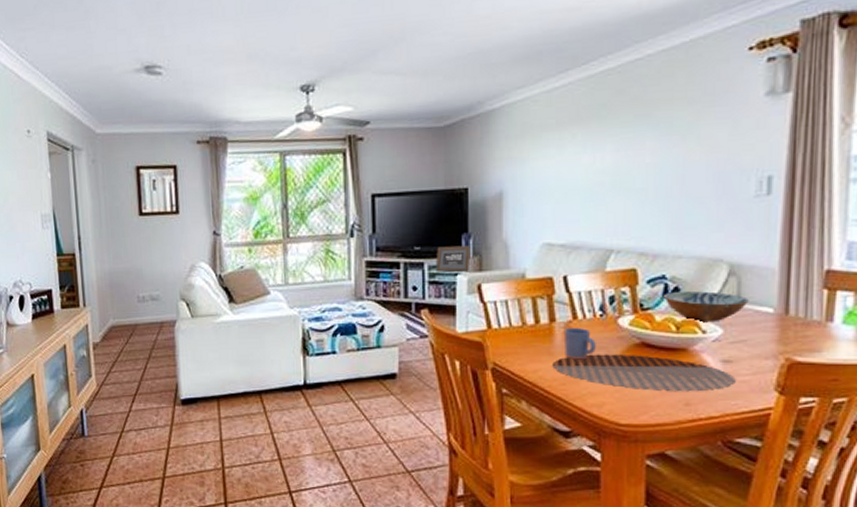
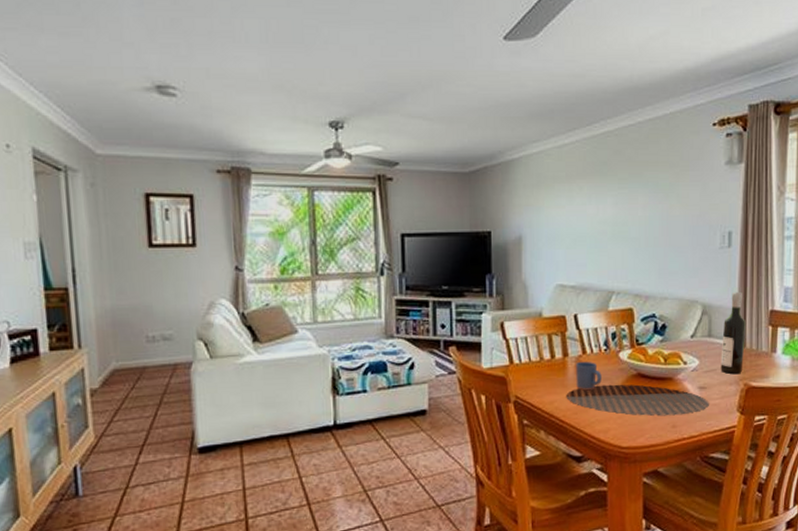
picture frame: present [435,245,471,273] -> none [462,285,494,311]
bowl: present [664,291,749,321] -> none [654,328,717,354]
bottle: none [752,247,791,347] -> present [720,291,747,375]

